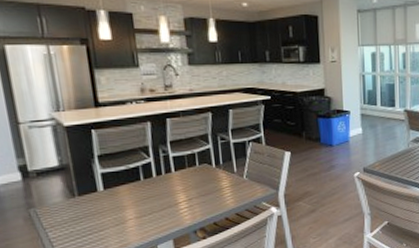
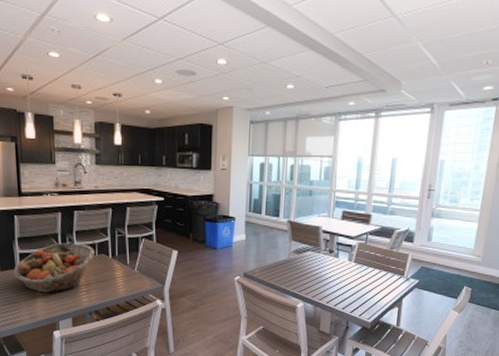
fruit basket: none [95,155,195,216] -> present [13,243,95,293]

